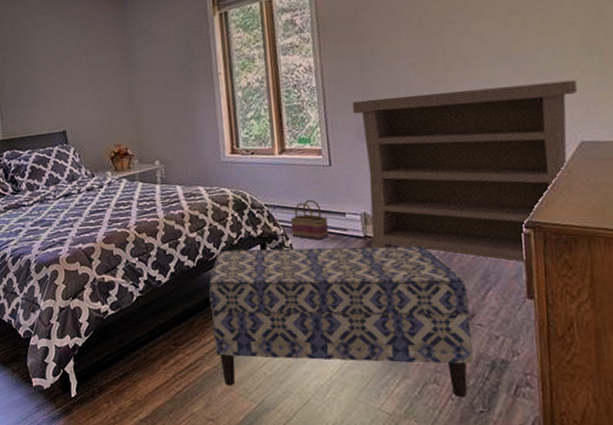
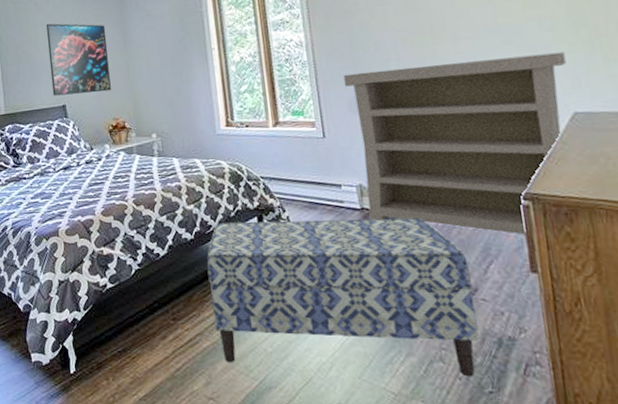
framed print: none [44,45,113,122] -> present [45,23,111,96]
basket: present [290,199,329,241] -> none [286,171,325,213]

